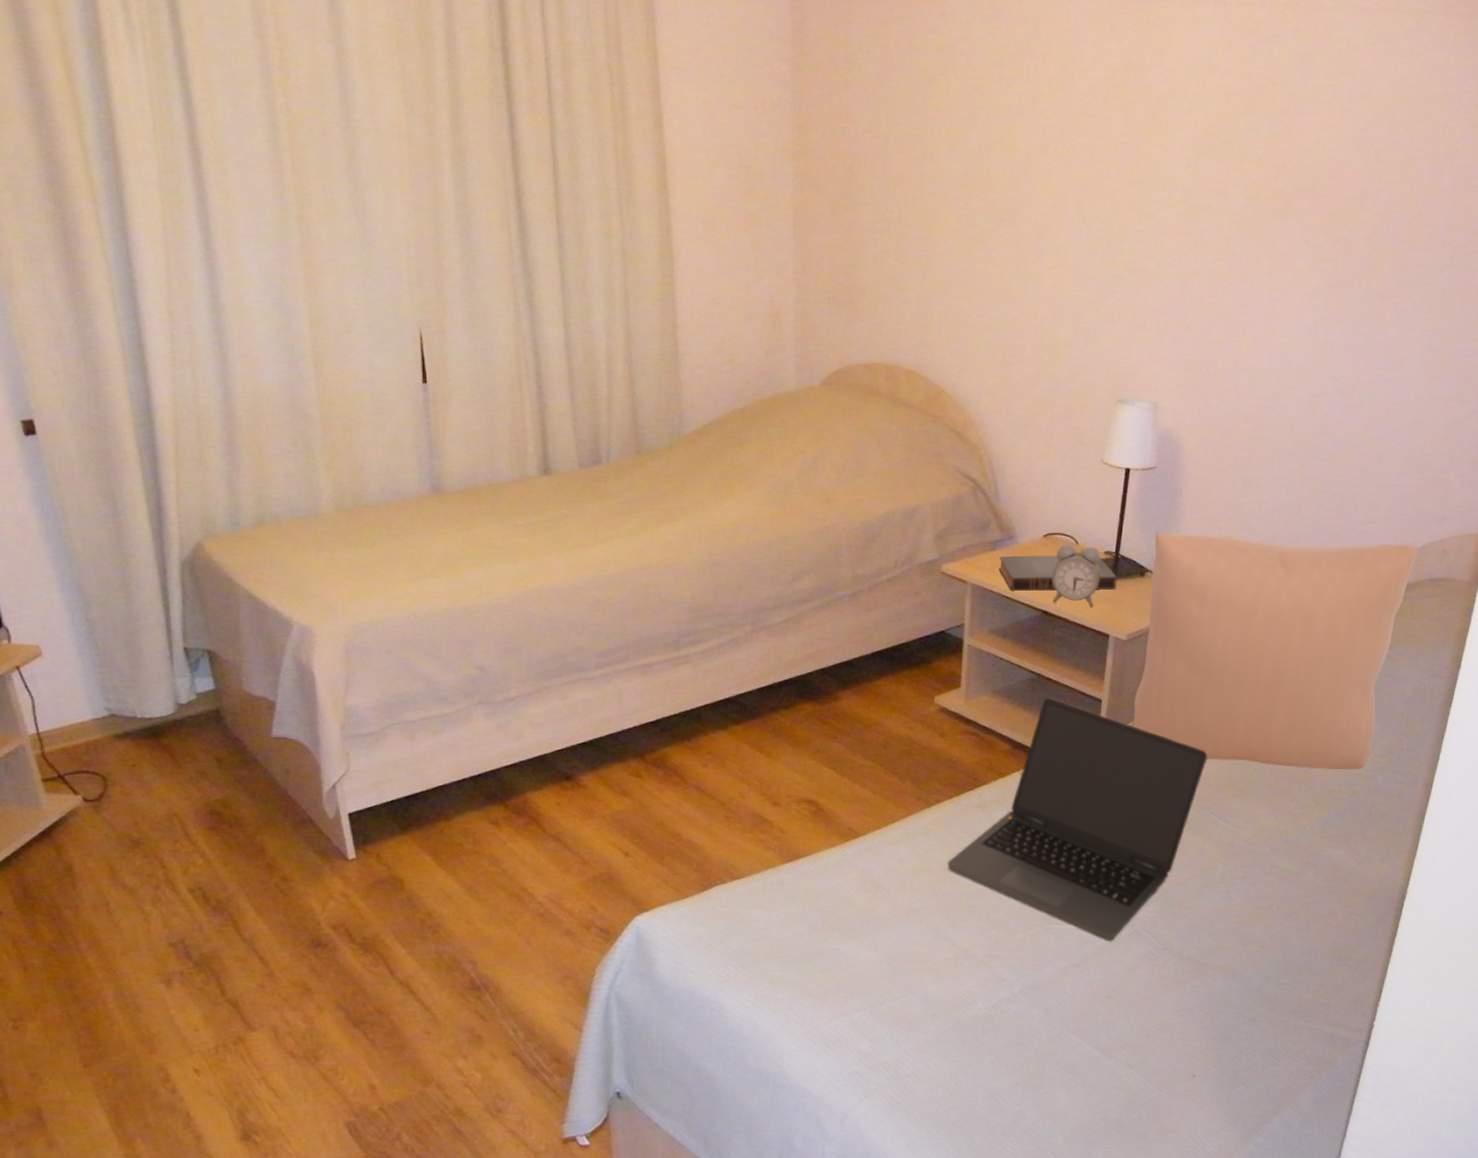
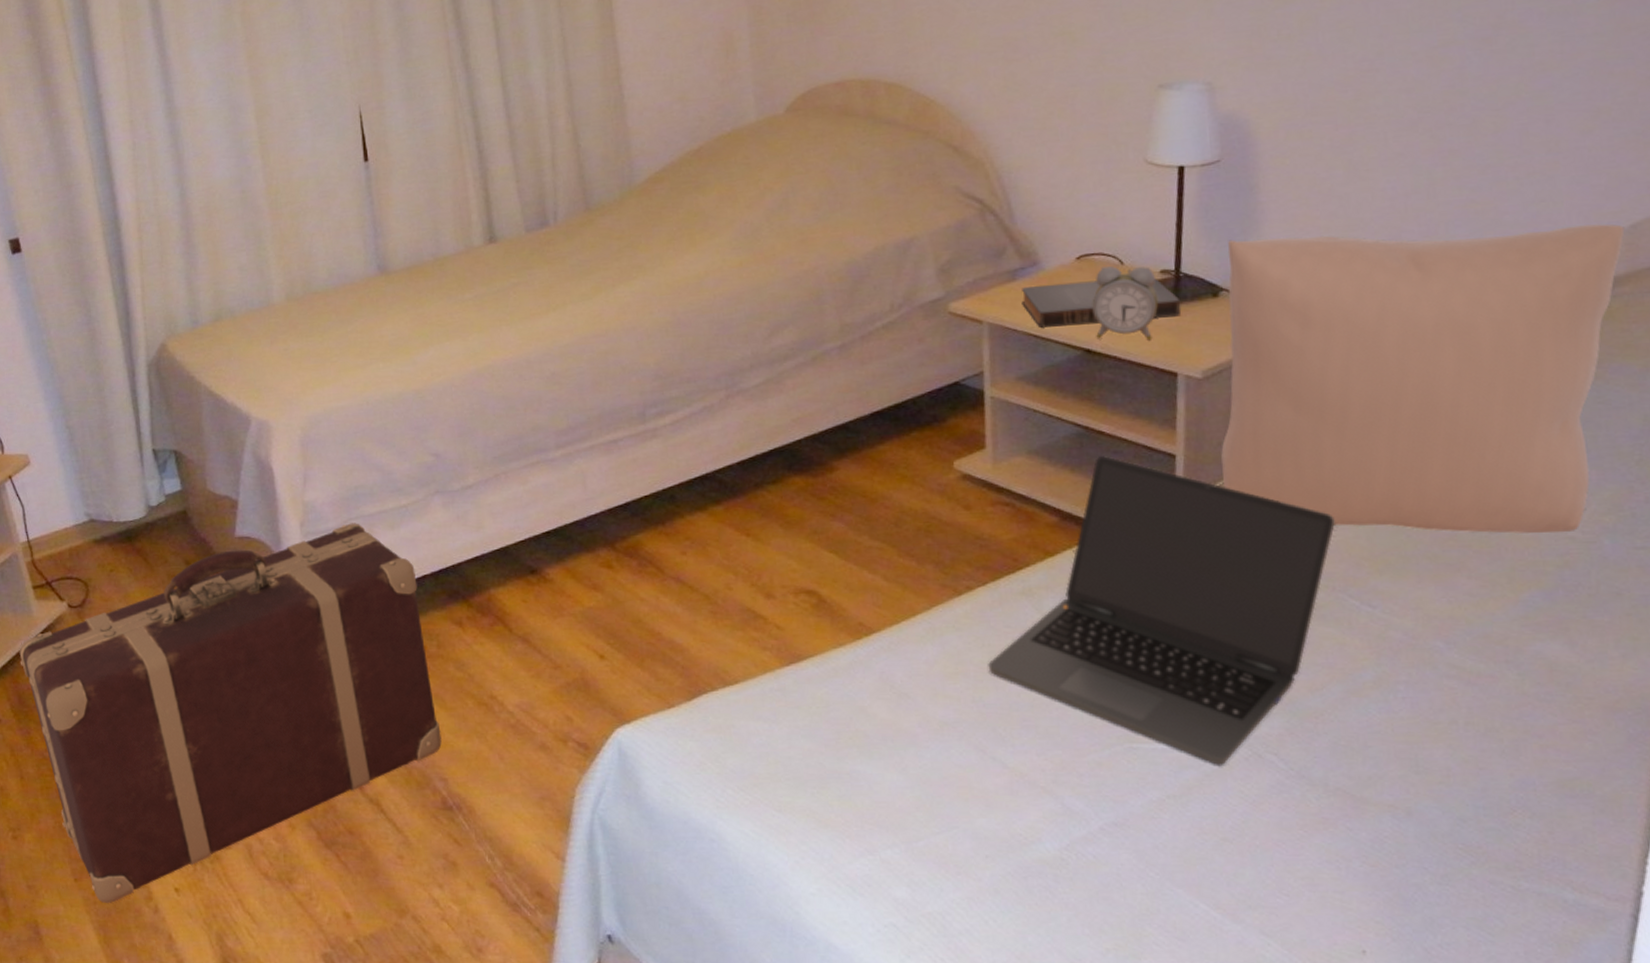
suitcase: none [25,728,473,1087] -> present [19,523,442,903]

